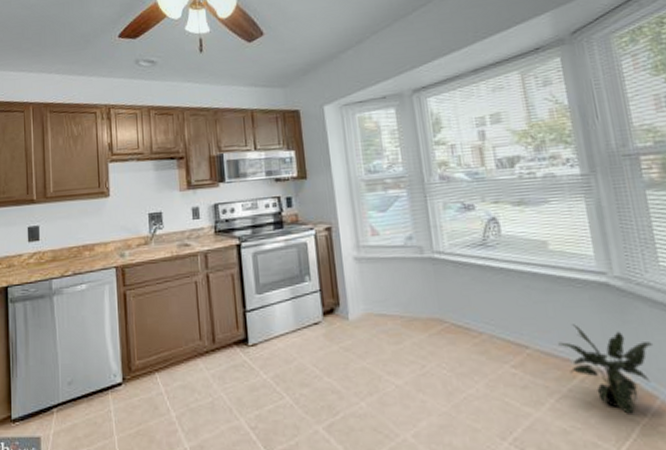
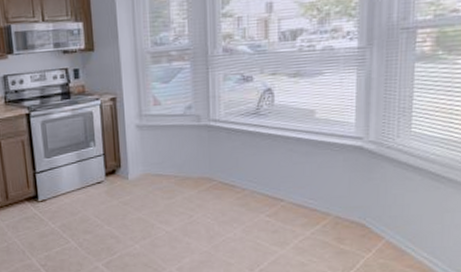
potted plant: present [558,324,654,414] -> none [309,181,390,251]

